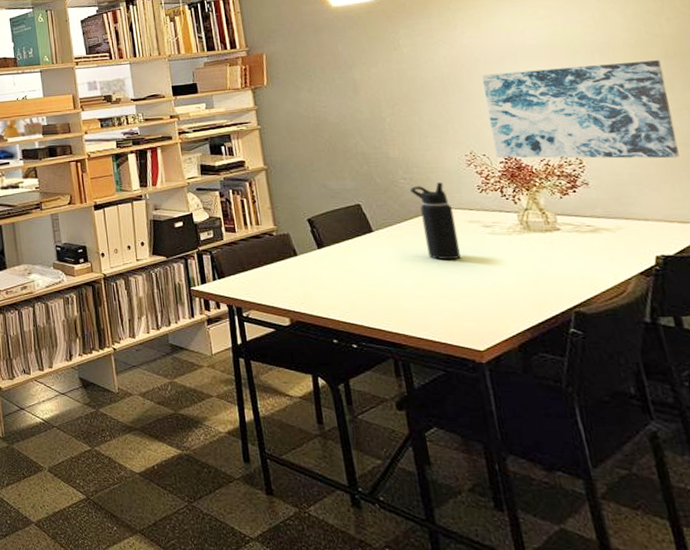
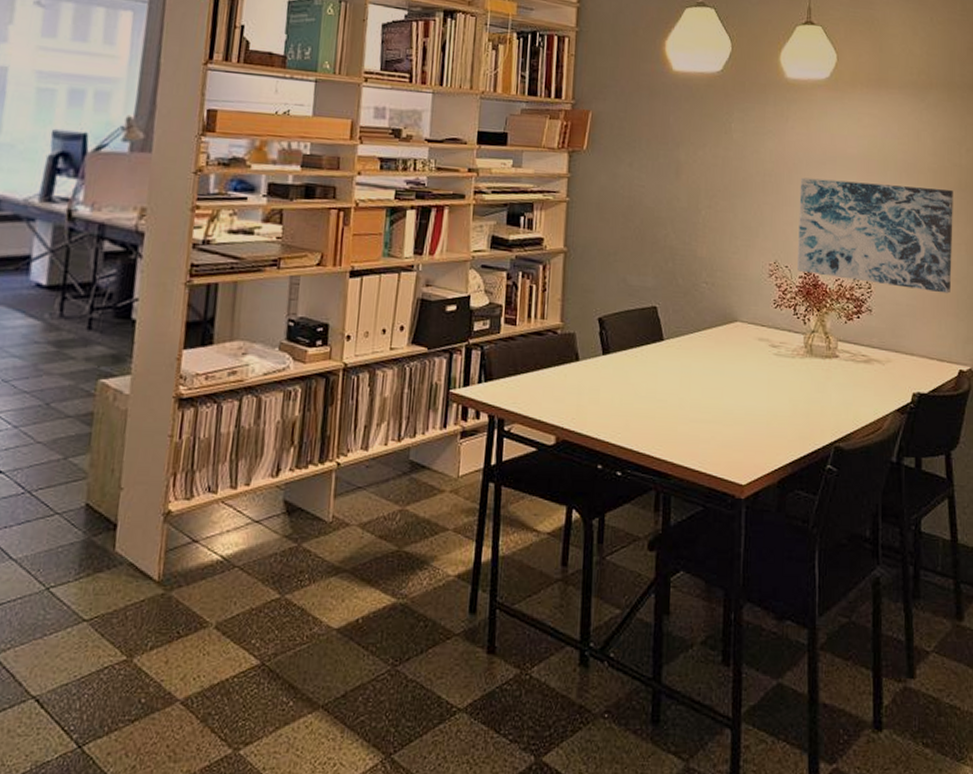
water bottle: present [410,182,461,261] -> none [709,291,747,381]

